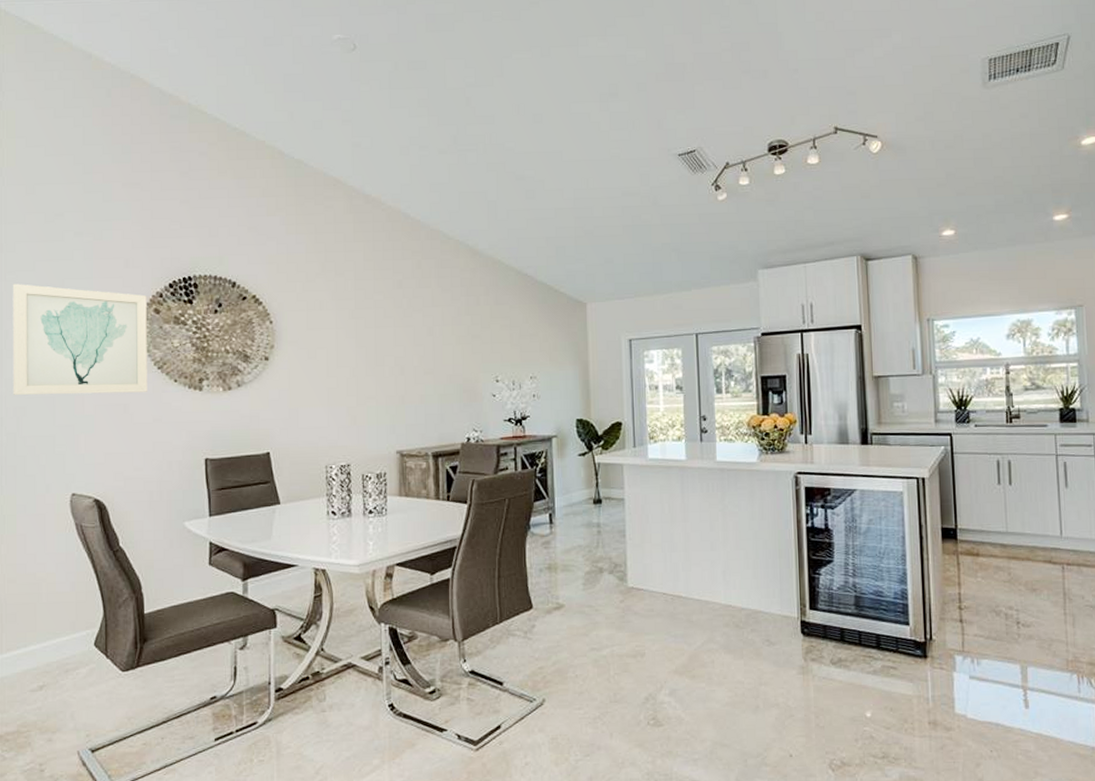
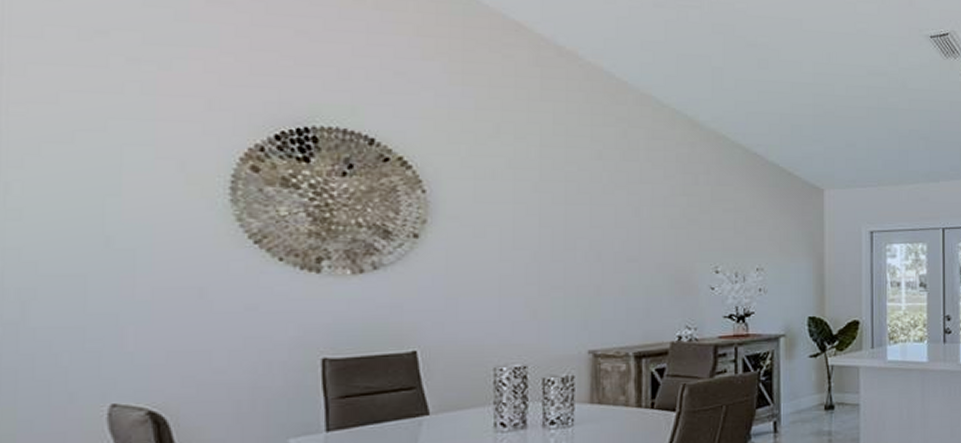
wall art: present [12,284,147,396] -> none [15,120,240,273]

